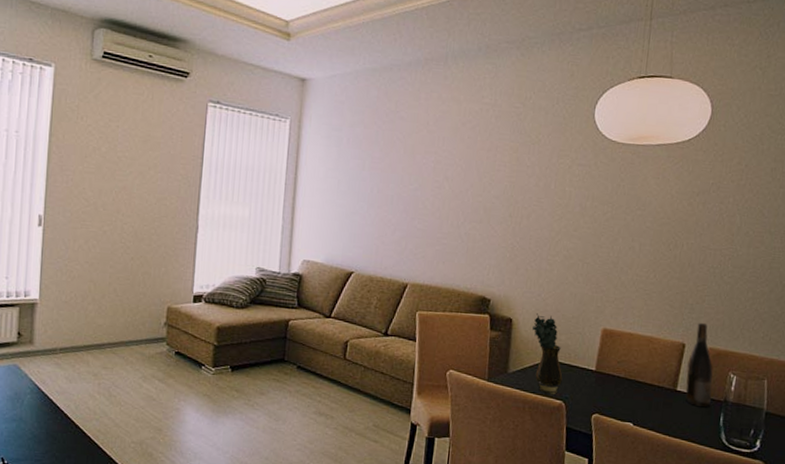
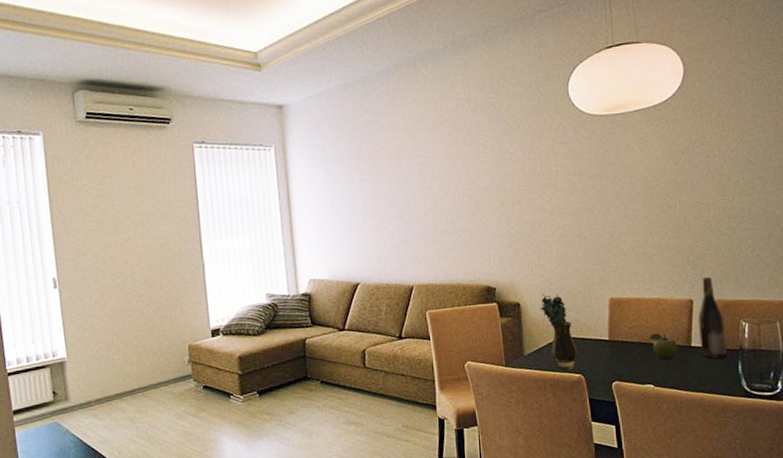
fruit: none [636,371,663,401] -> present [649,333,678,360]

